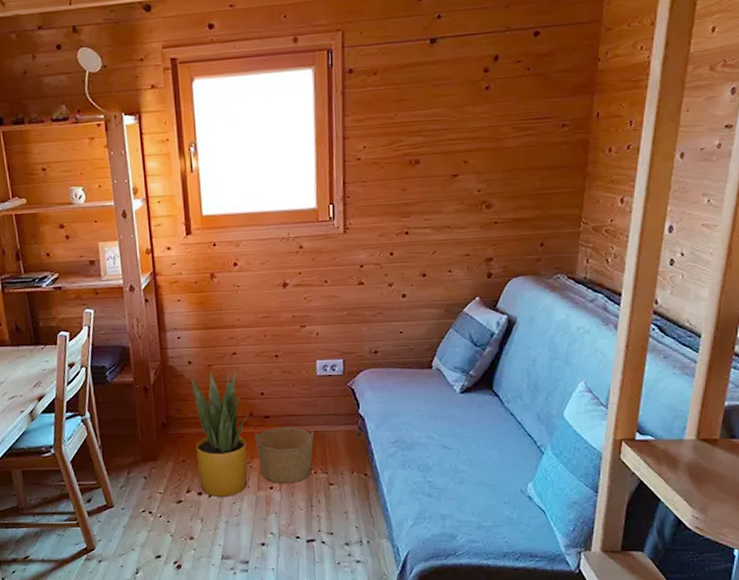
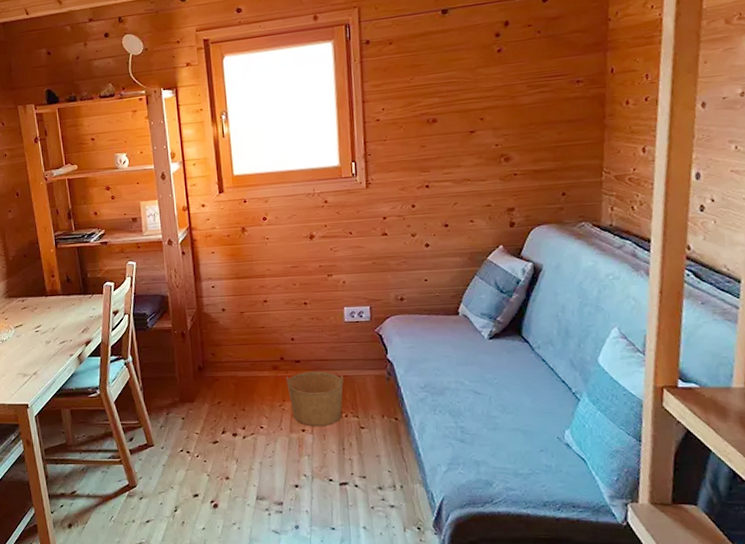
planter: present [190,370,250,497] -> none [224,317,281,438]

